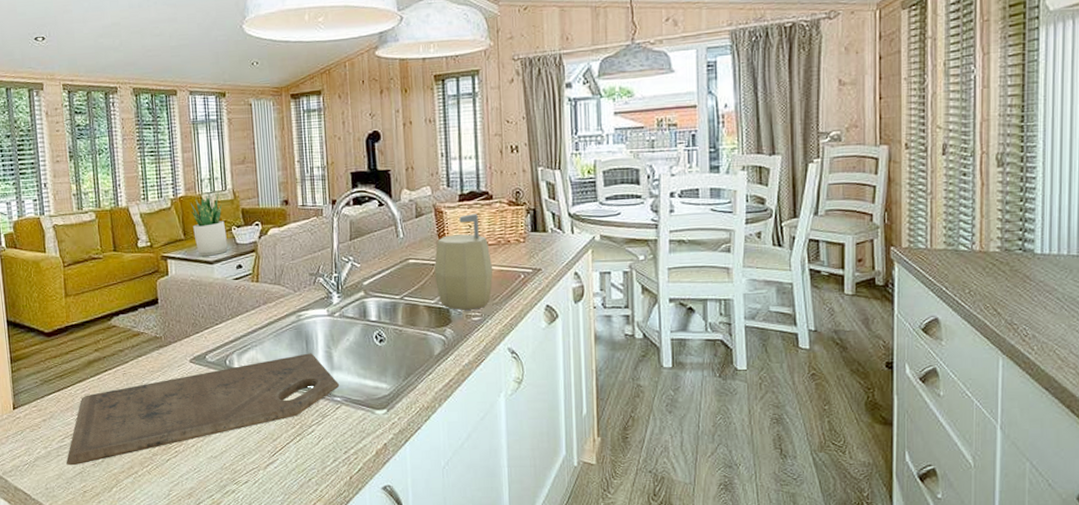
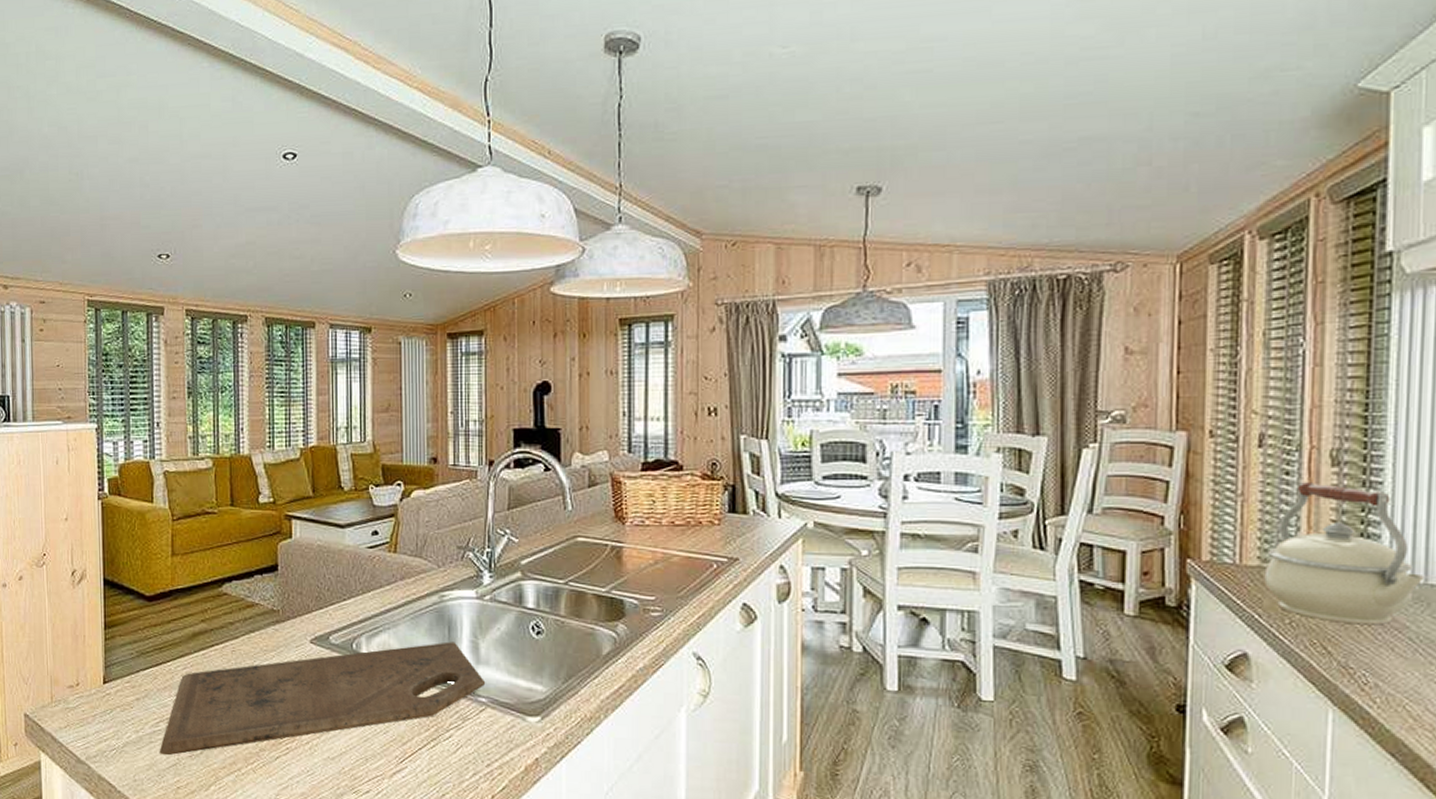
planter: present [190,192,228,257] -> none [322,443,363,518]
soap dispenser: present [434,214,493,310] -> none [607,487,680,603]
kettle: none [949,180,1068,290] -> present [1264,482,1425,625]

